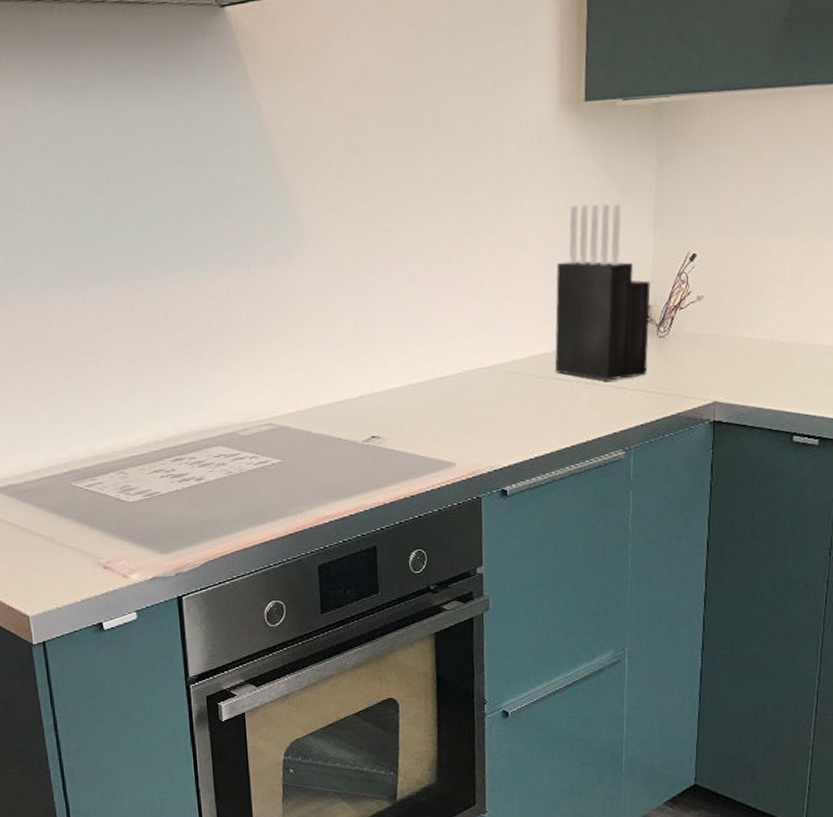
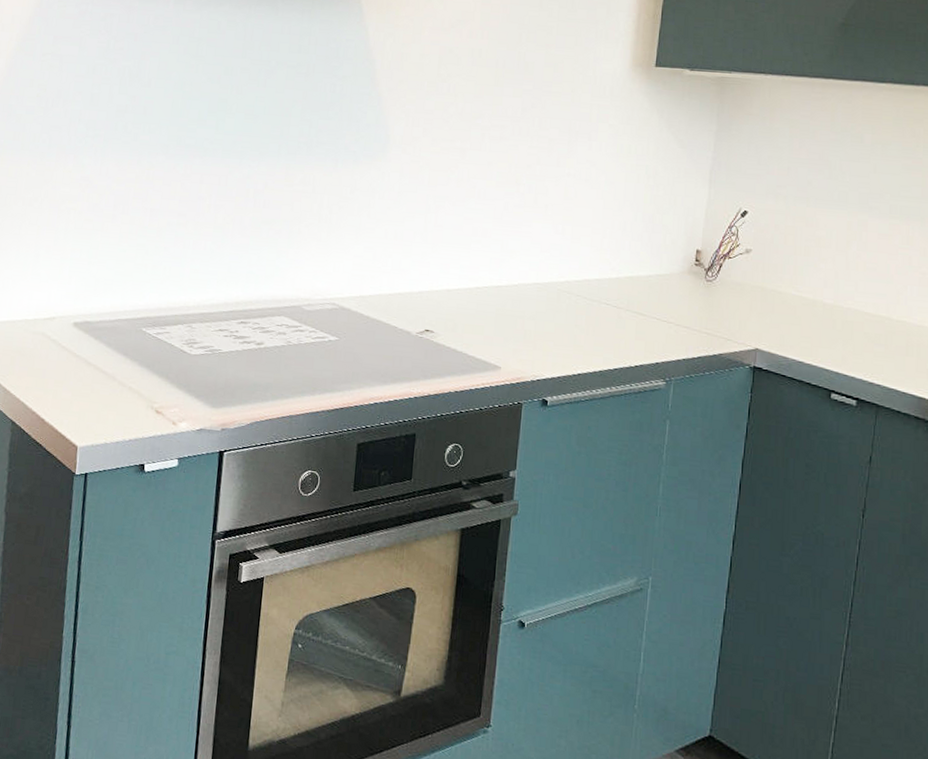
knife block: present [555,203,651,381] -> none [606,152,703,314]

